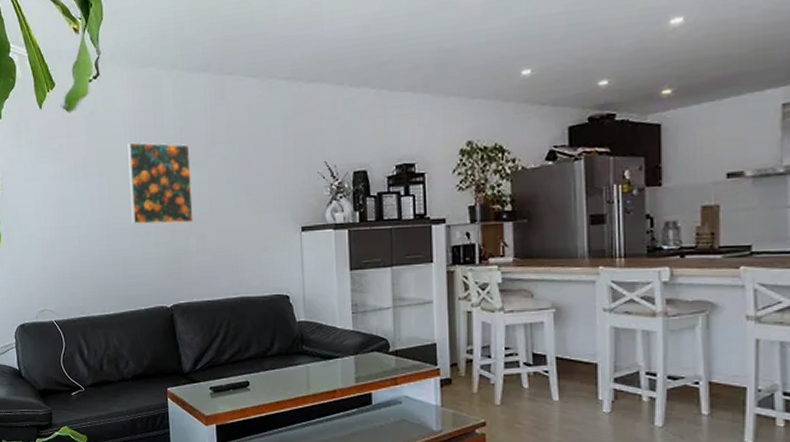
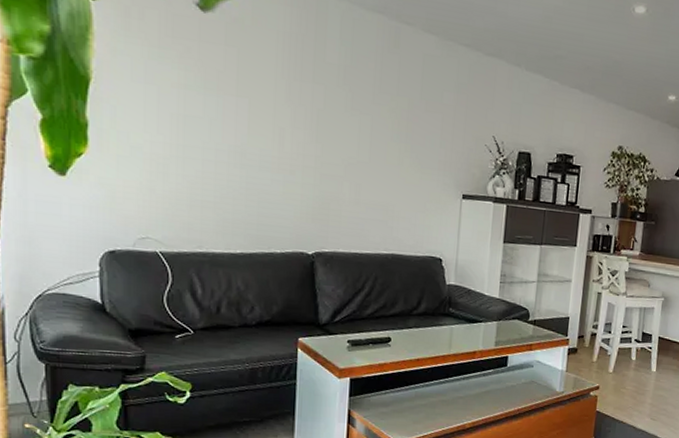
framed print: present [127,142,193,225] -> none [275,67,353,169]

